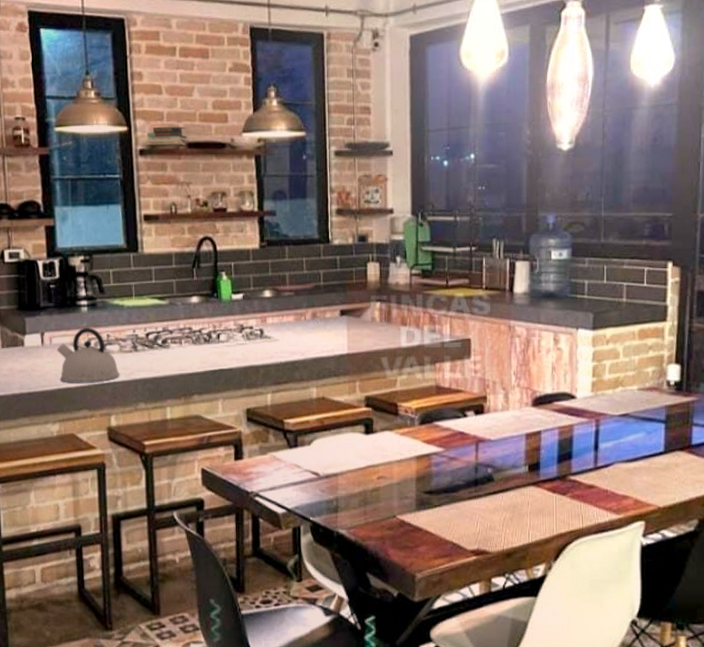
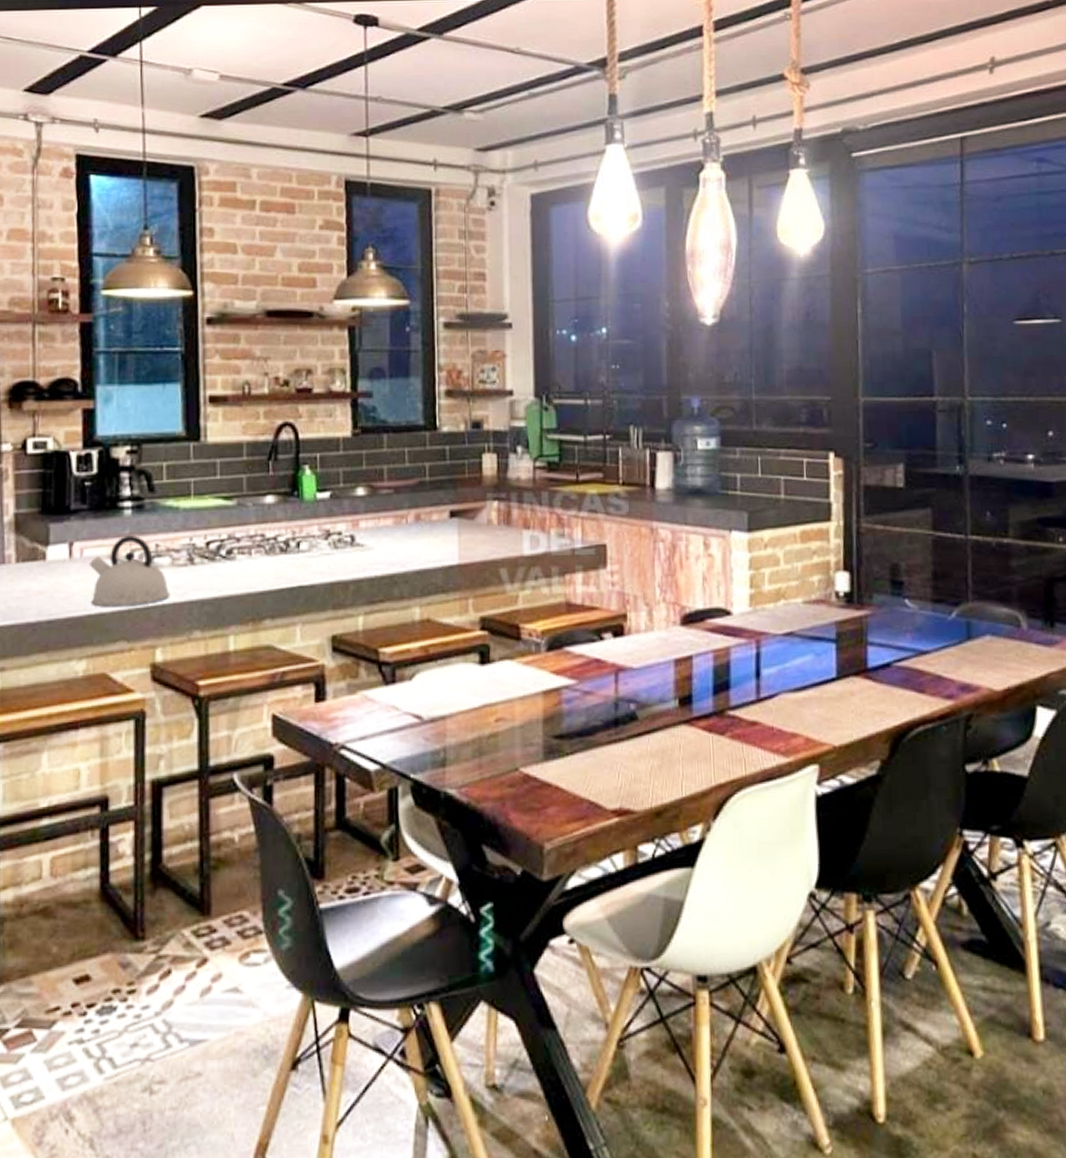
books: present [146,126,188,147] -> none [215,291,268,315]

